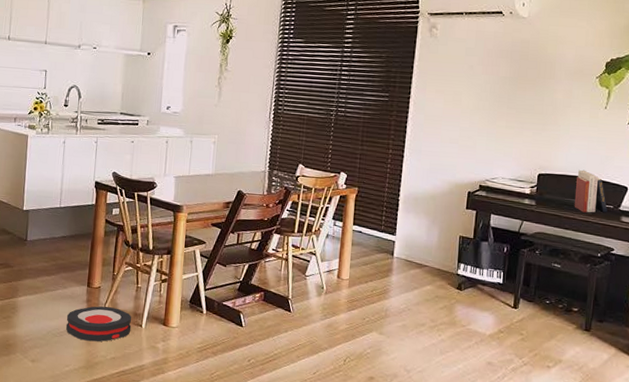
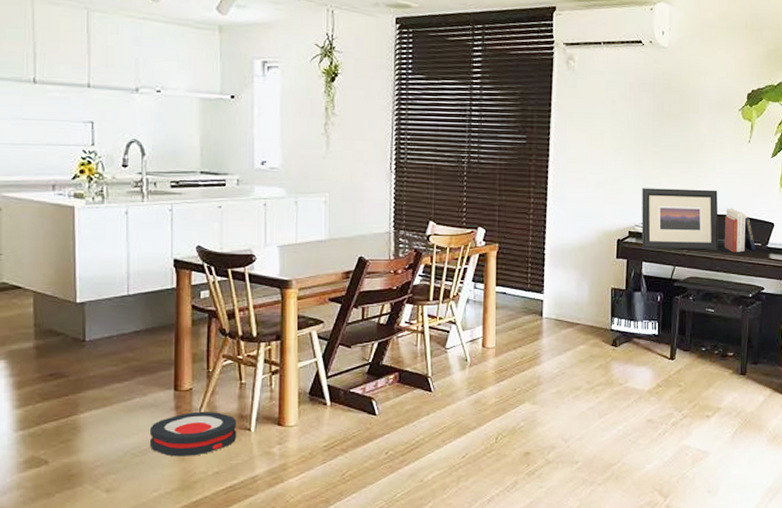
picture frame: none [491,146,570,209] -> present [641,188,719,250]

